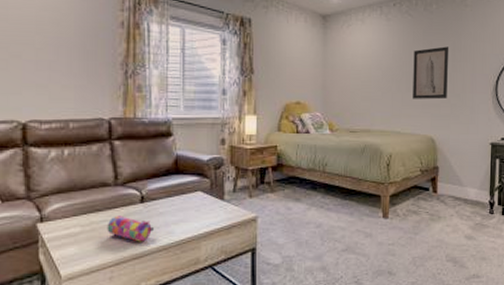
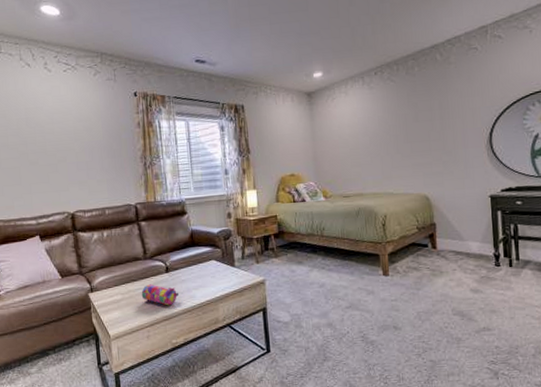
wall art: present [413,46,449,100] -> none [399,106,438,160]

